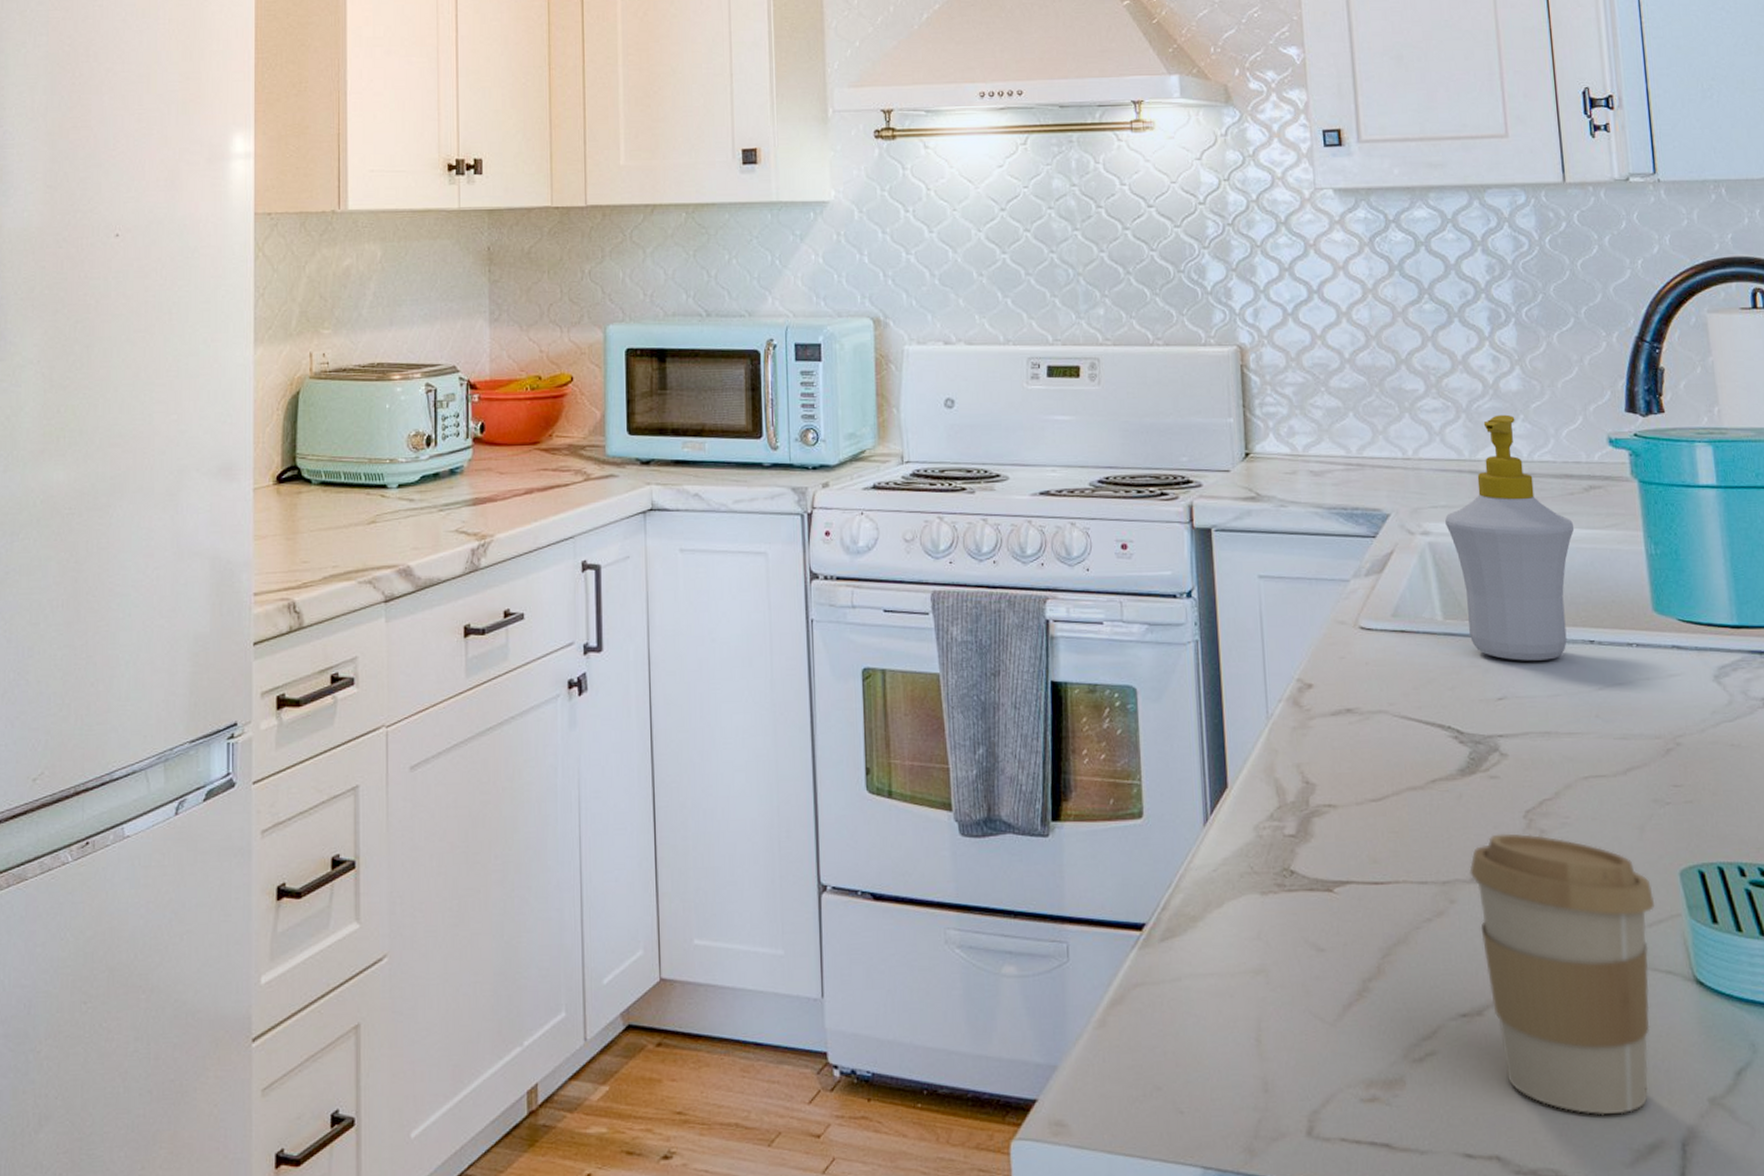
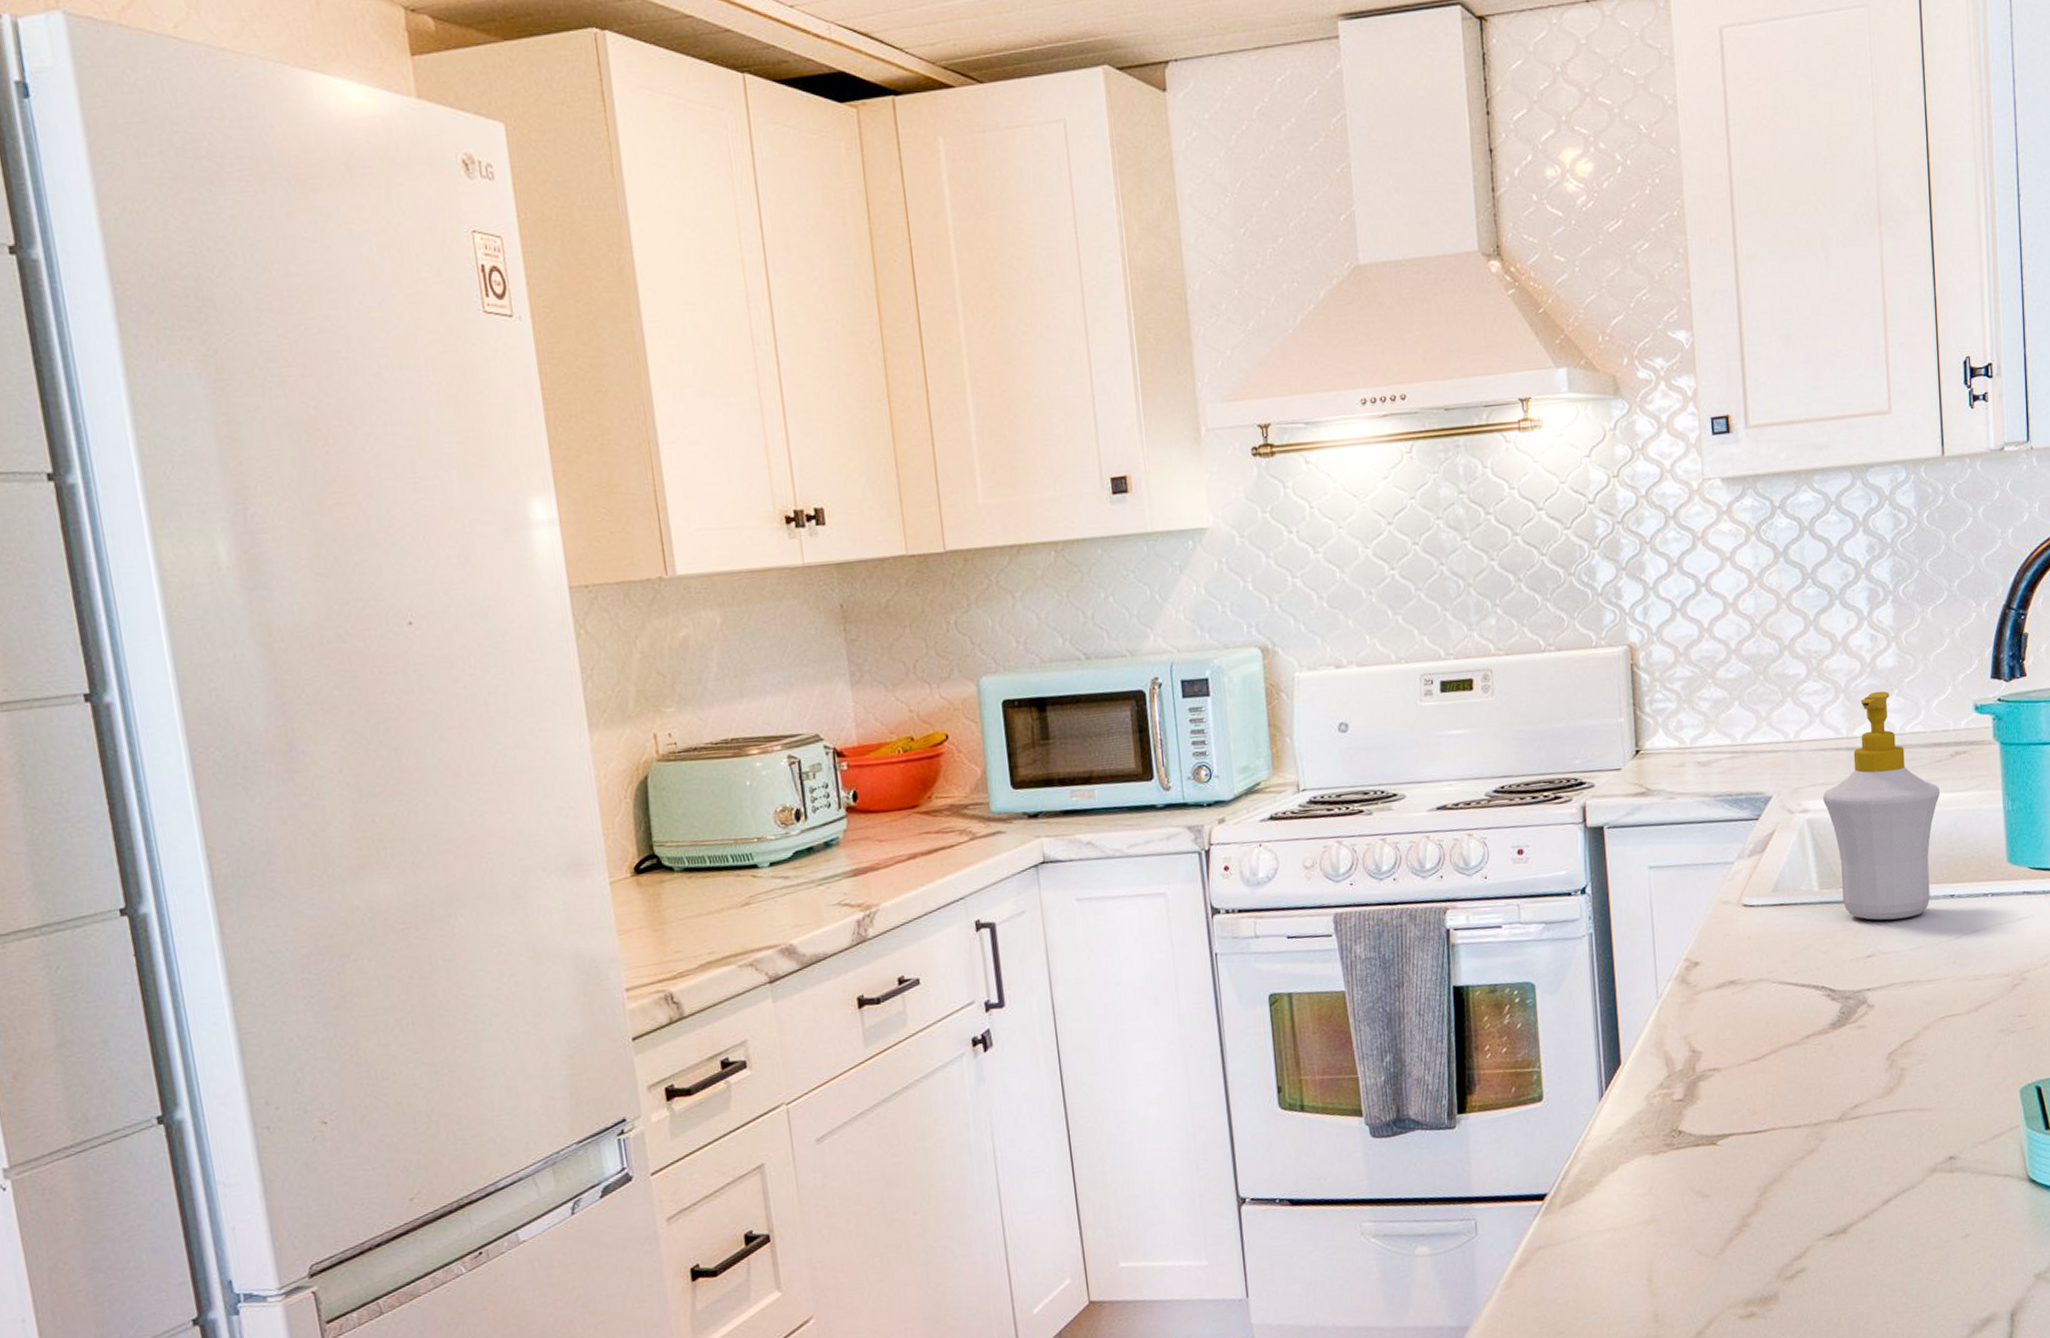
coffee cup: present [1469,833,1655,1115] -> none [1838,1072,1998,1302]

